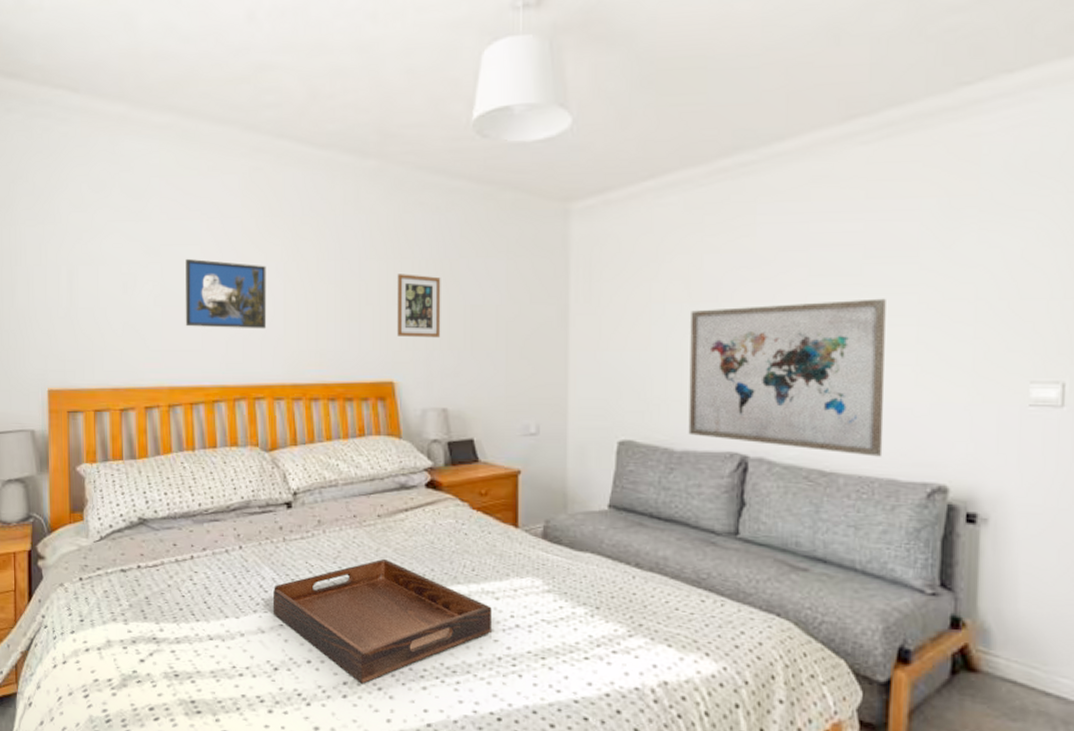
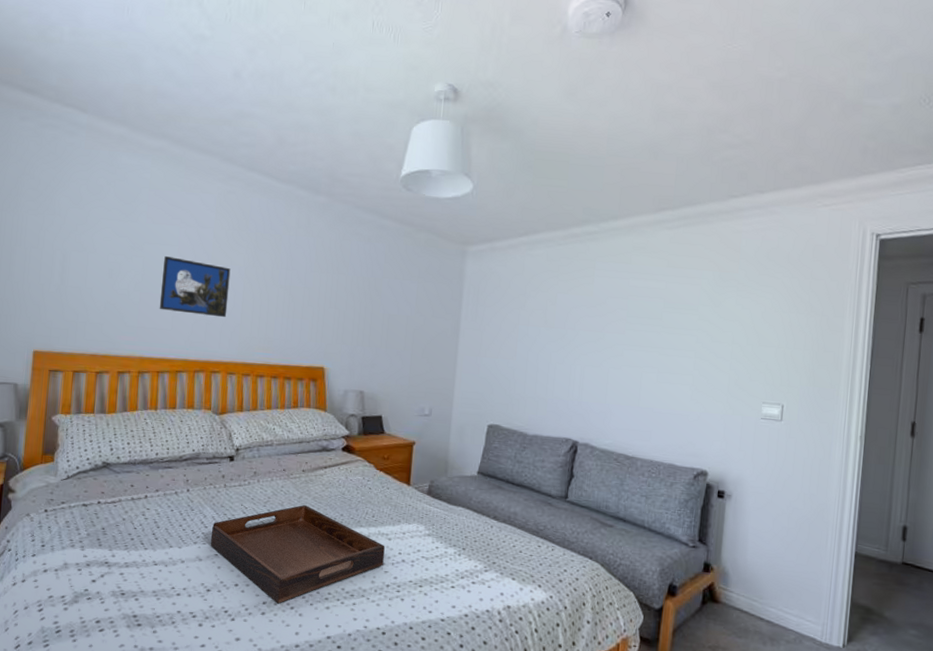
picture frame: present [397,274,441,338] -> none [330,285,367,337]
wall art: present [688,298,886,457] -> none [538,333,676,448]

